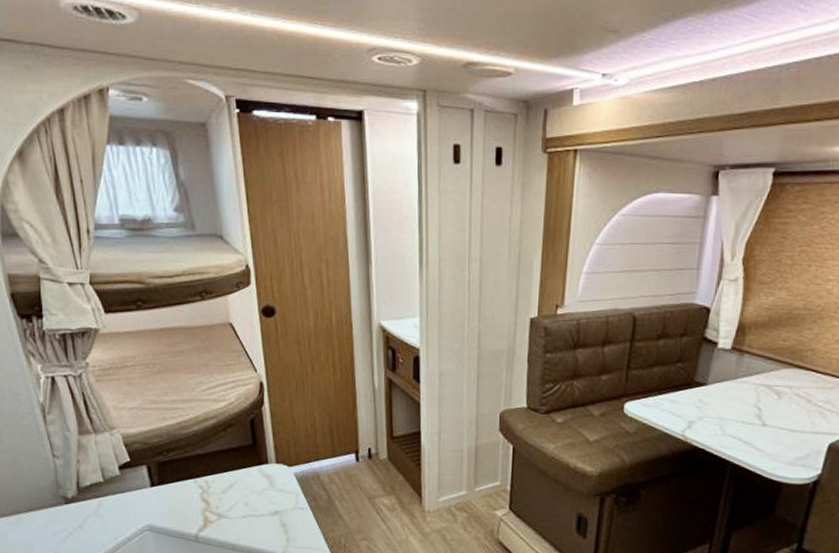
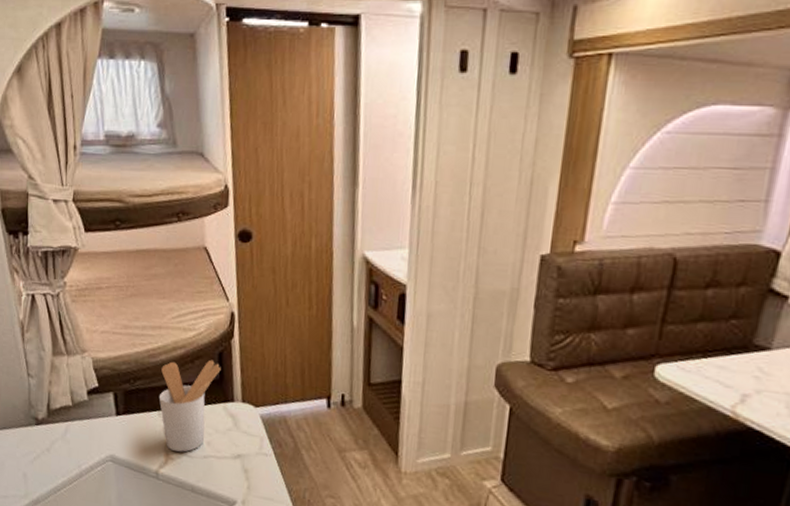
utensil holder: none [193,426,254,515] -> present [158,359,221,452]

